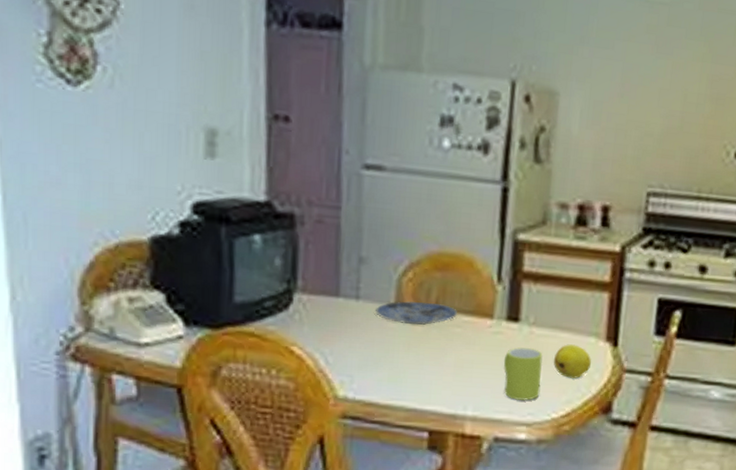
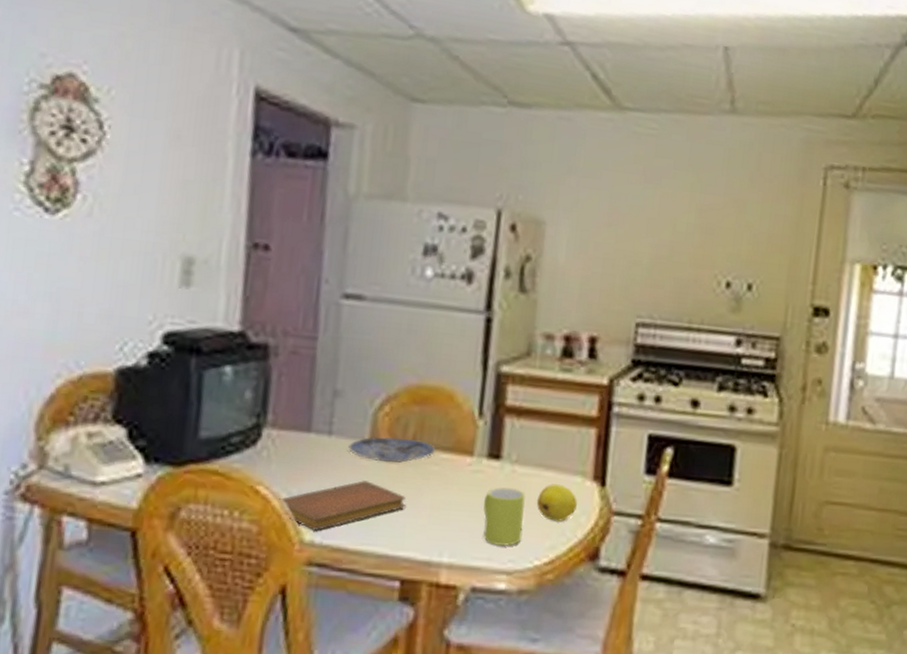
notebook: none [313,341,431,387] -> present [279,481,406,531]

